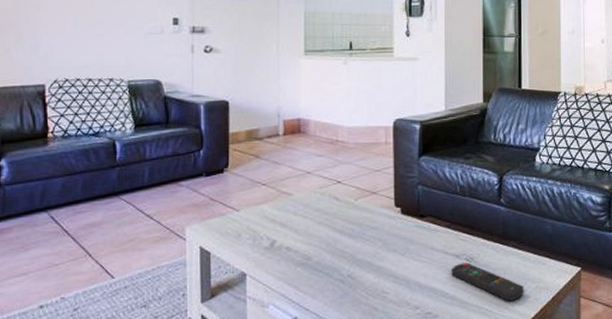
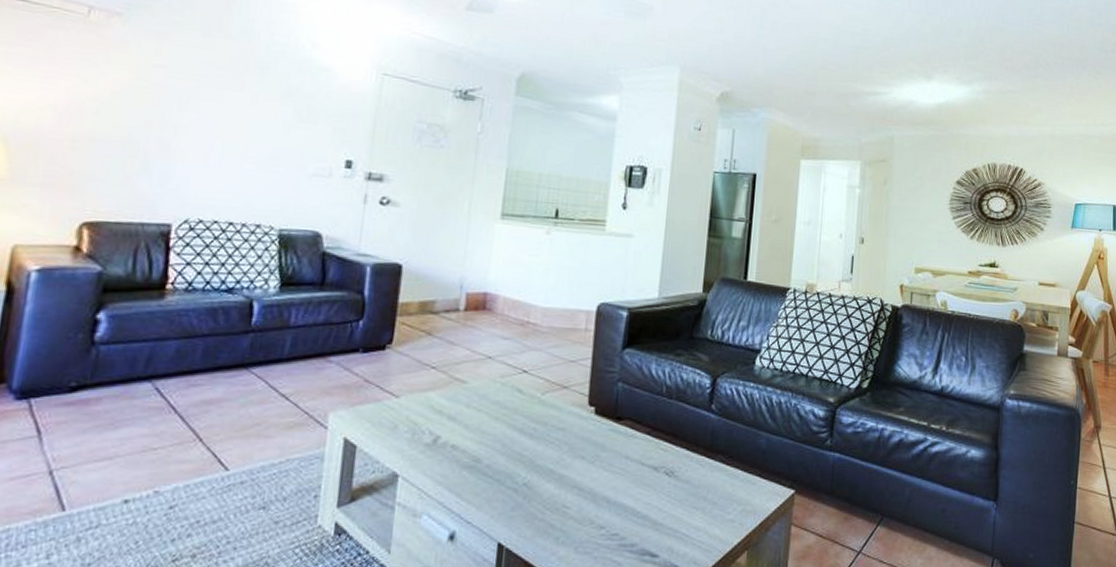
remote control: present [451,263,524,301] -> none [646,477,729,525]

